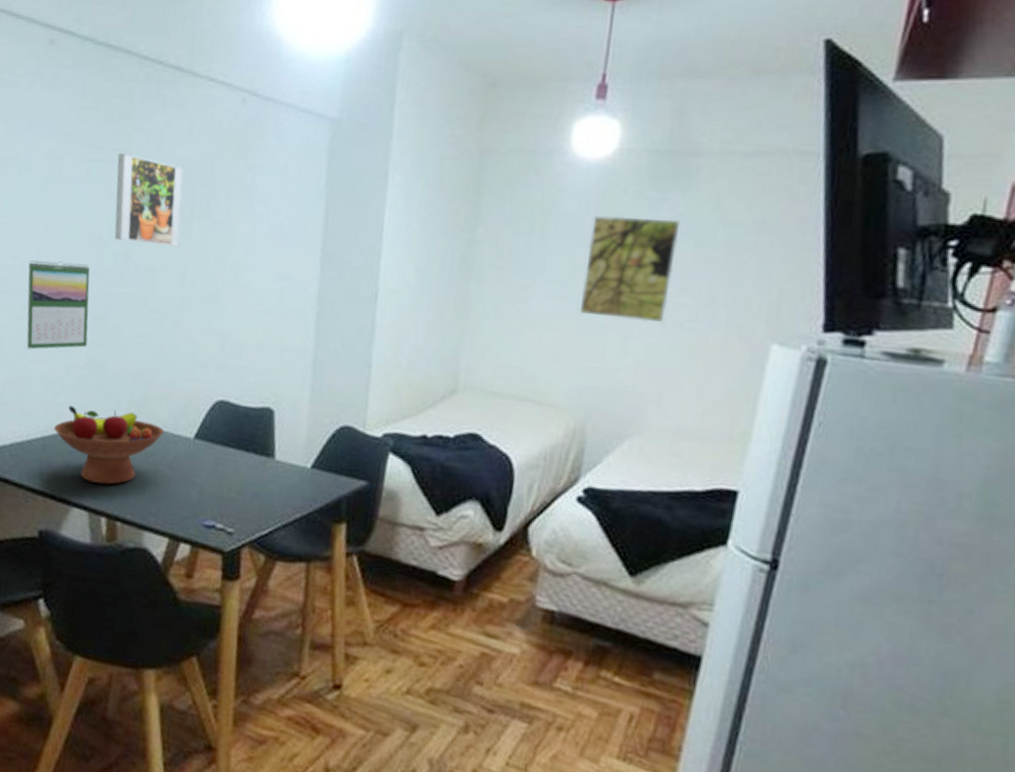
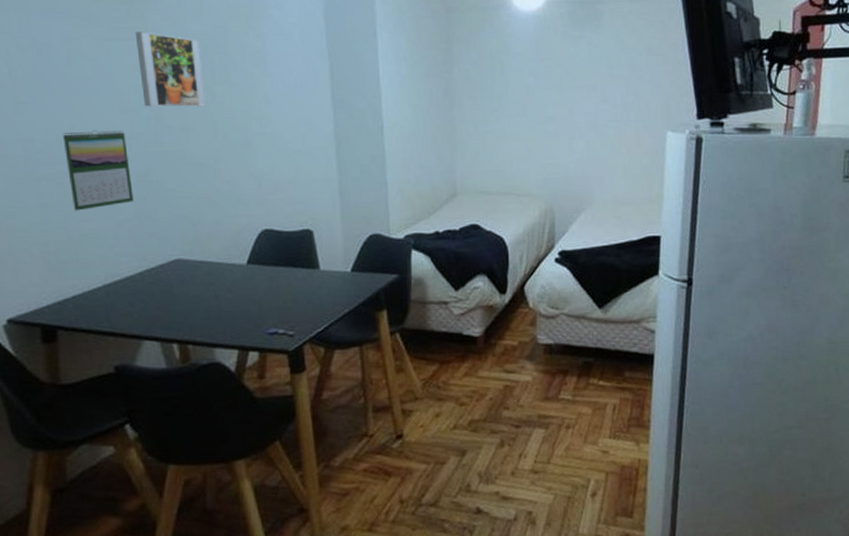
fruit bowl: present [53,405,165,485] -> none [113,250,220,316]
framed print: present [580,216,681,322] -> none [535,50,597,126]

